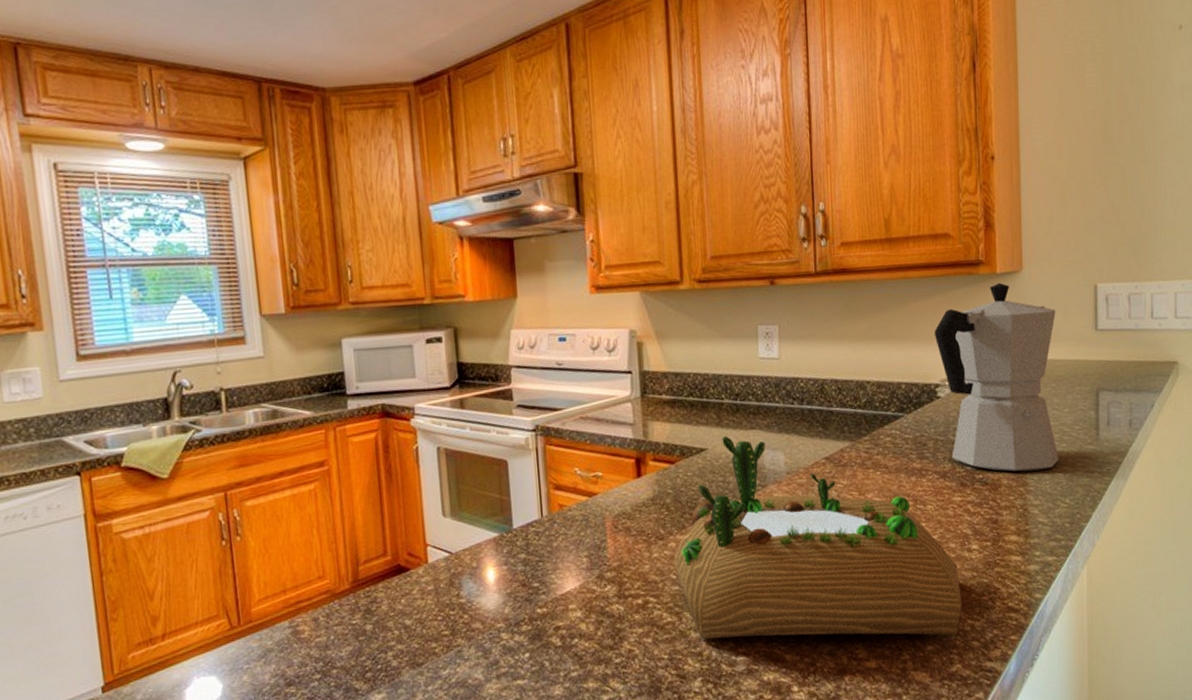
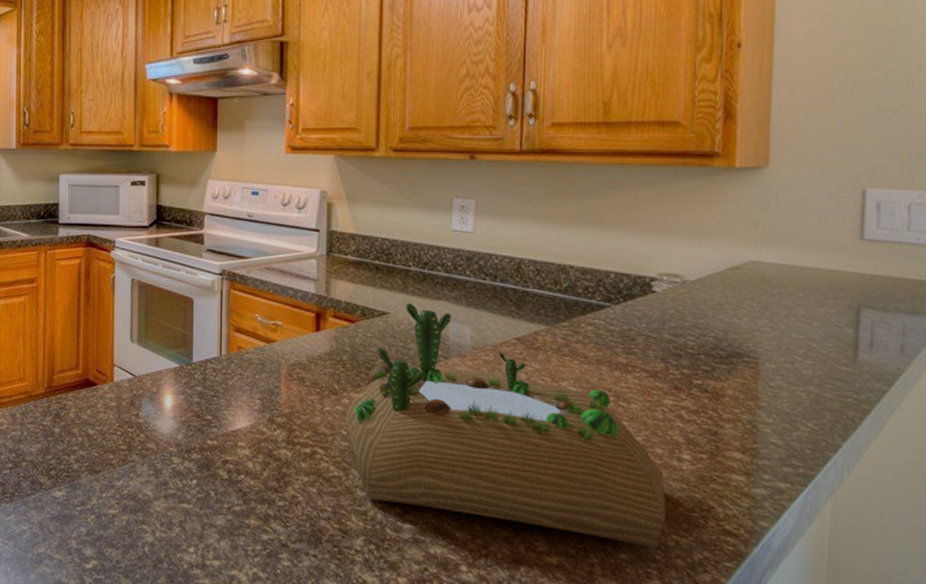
moka pot: present [934,283,1059,472] -> none [653,178,809,386]

